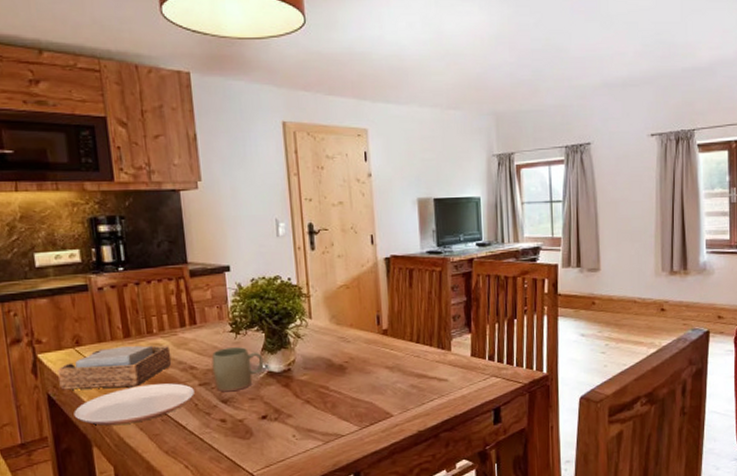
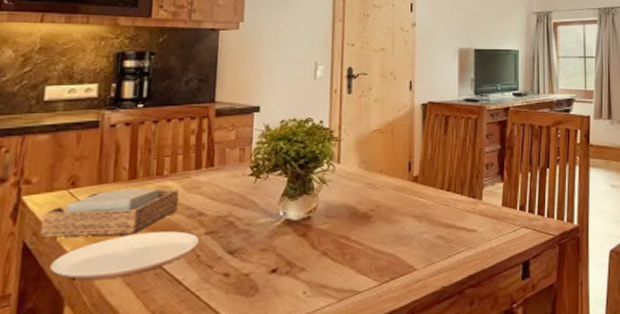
mug: present [211,347,264,392] -> none [223,192,283,242]

